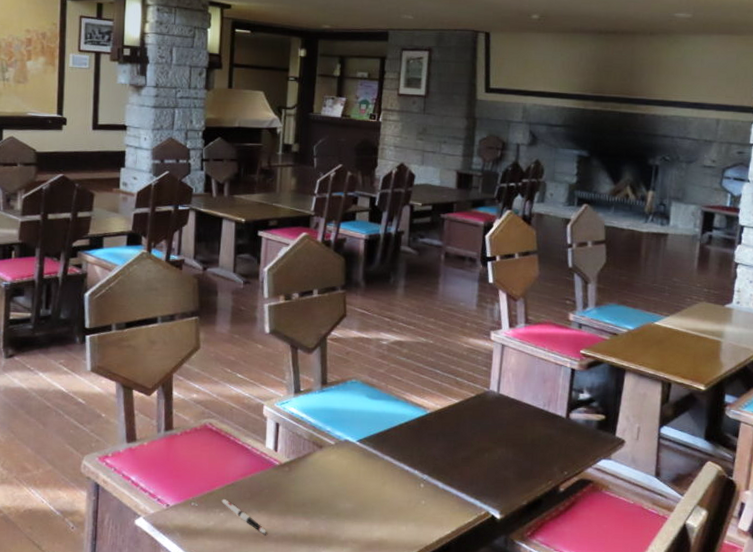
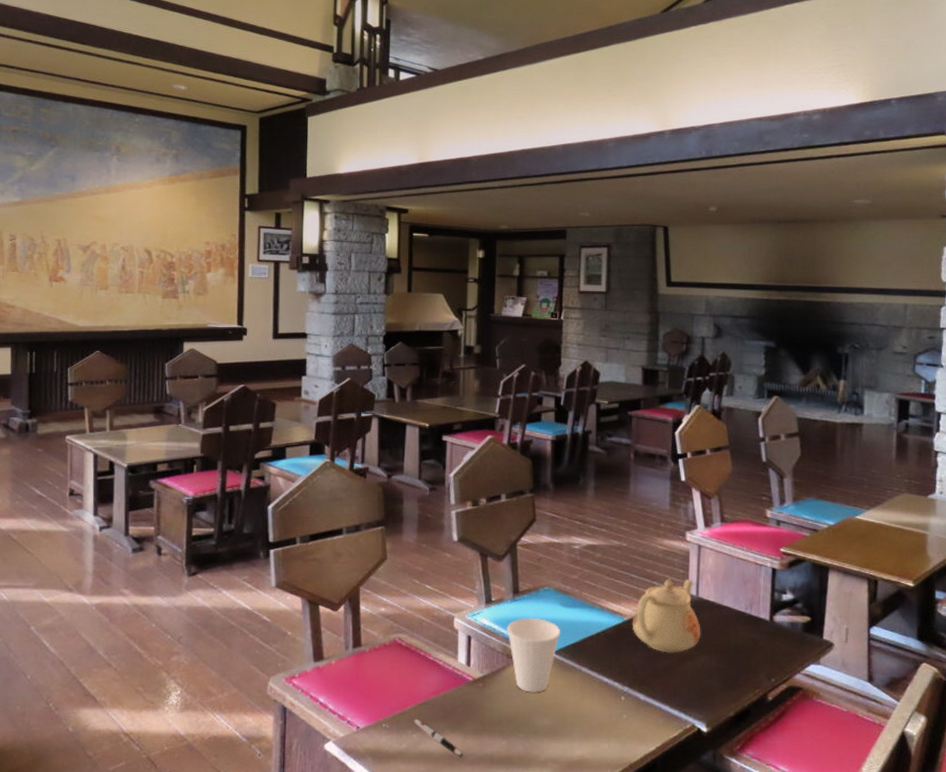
cup: none [314,408,366,478] -> present [507,617,561,693]
teapot: none [434,375,500,445] -> present [632,578,701,653]

